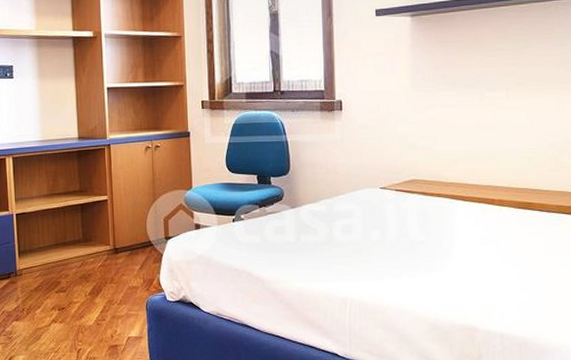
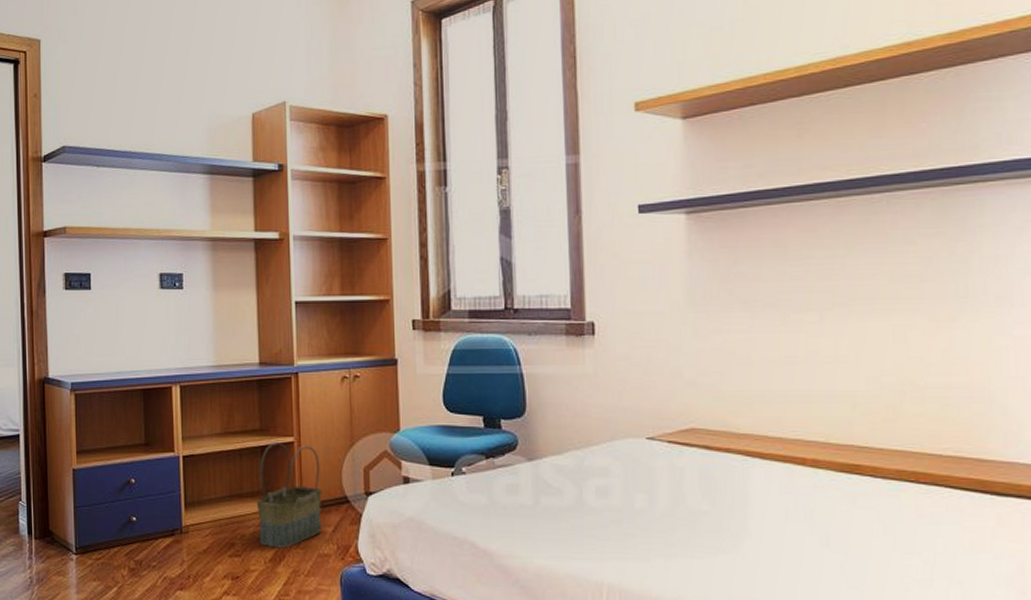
basket: none [77,201,131,284] -> present [256,443,322,549]

